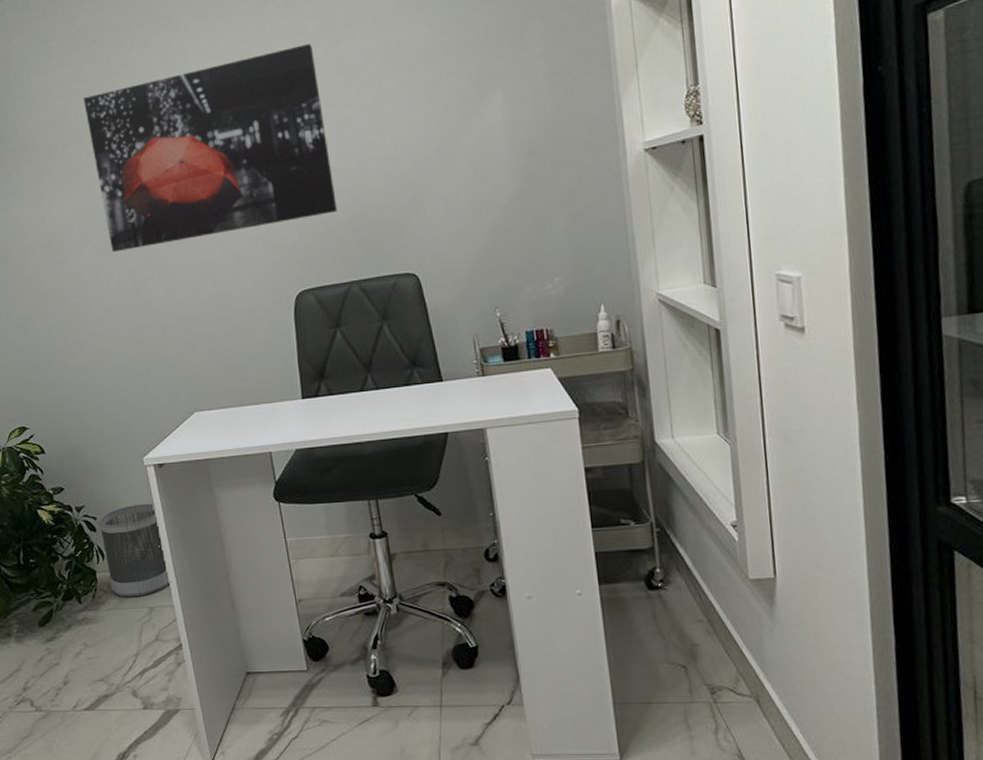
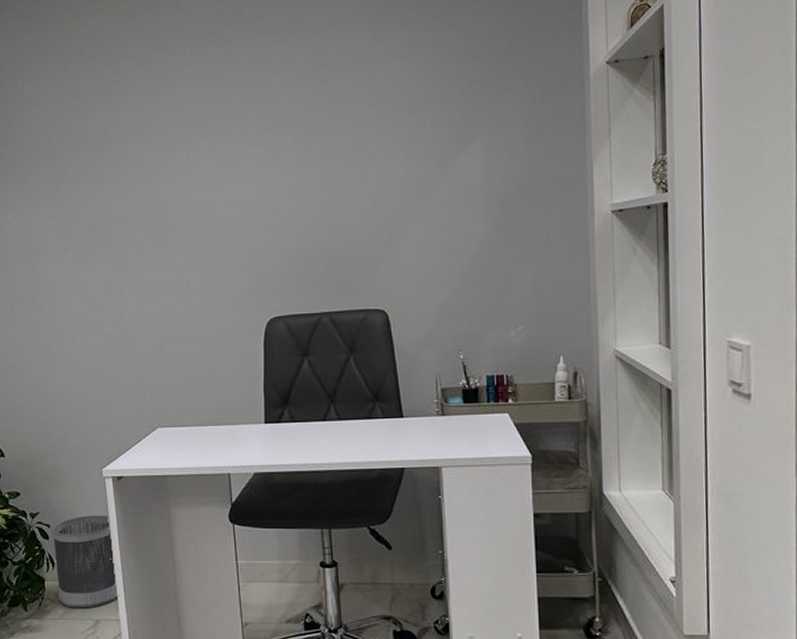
wall art: present [83,43,337,253] -> none [76,80,314,264]

